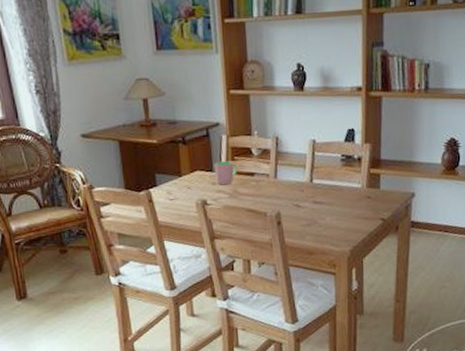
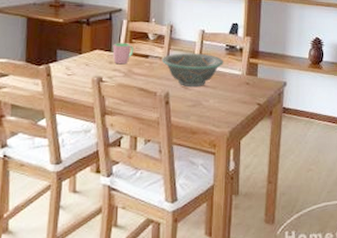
decorative bowl: none [269,166,340,205] -> present [161,53,224,86]

